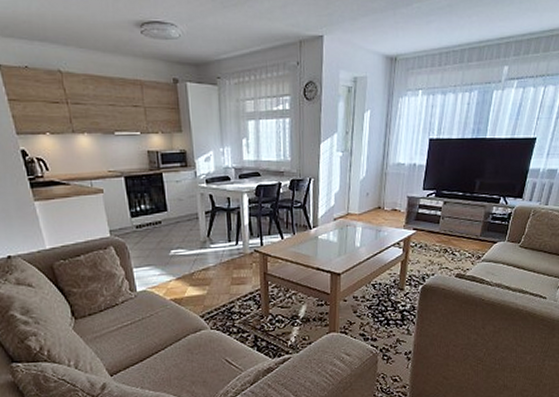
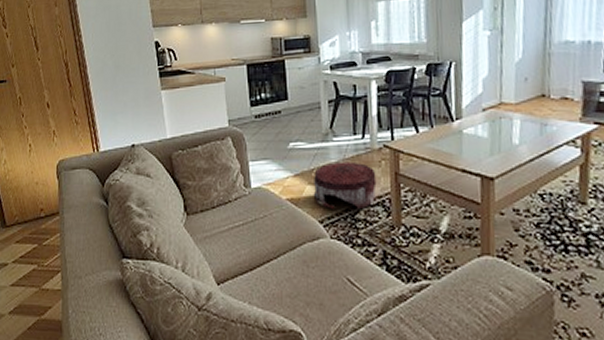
pouf: none [194,265,249,306] -> present [313,161,377,210]

